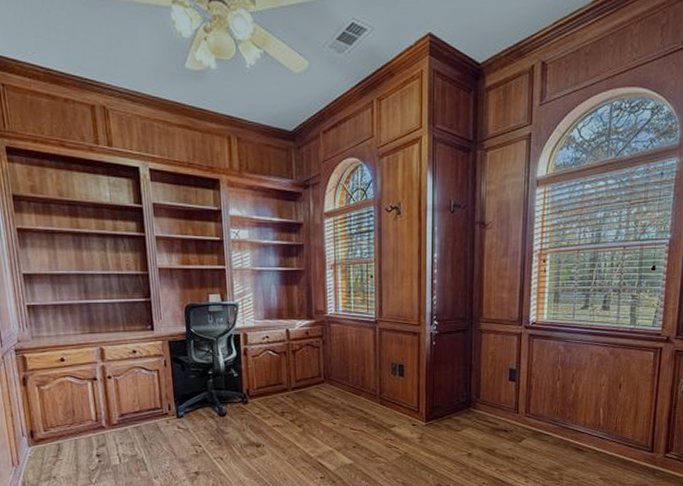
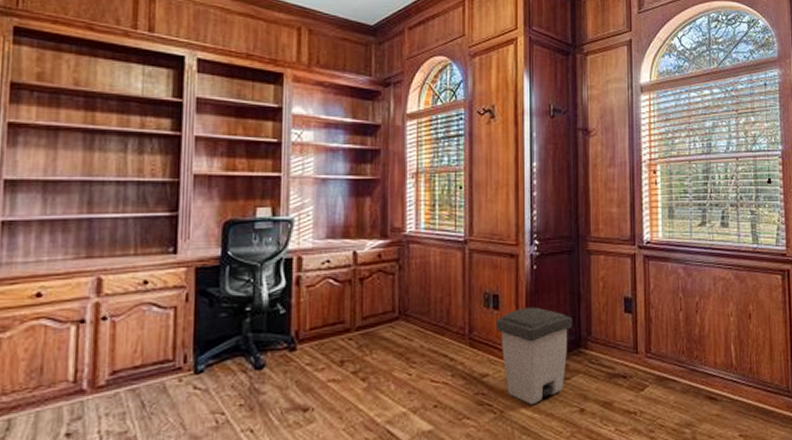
trash can: none [401,375,464,449] -> present [496,307,572,405]

